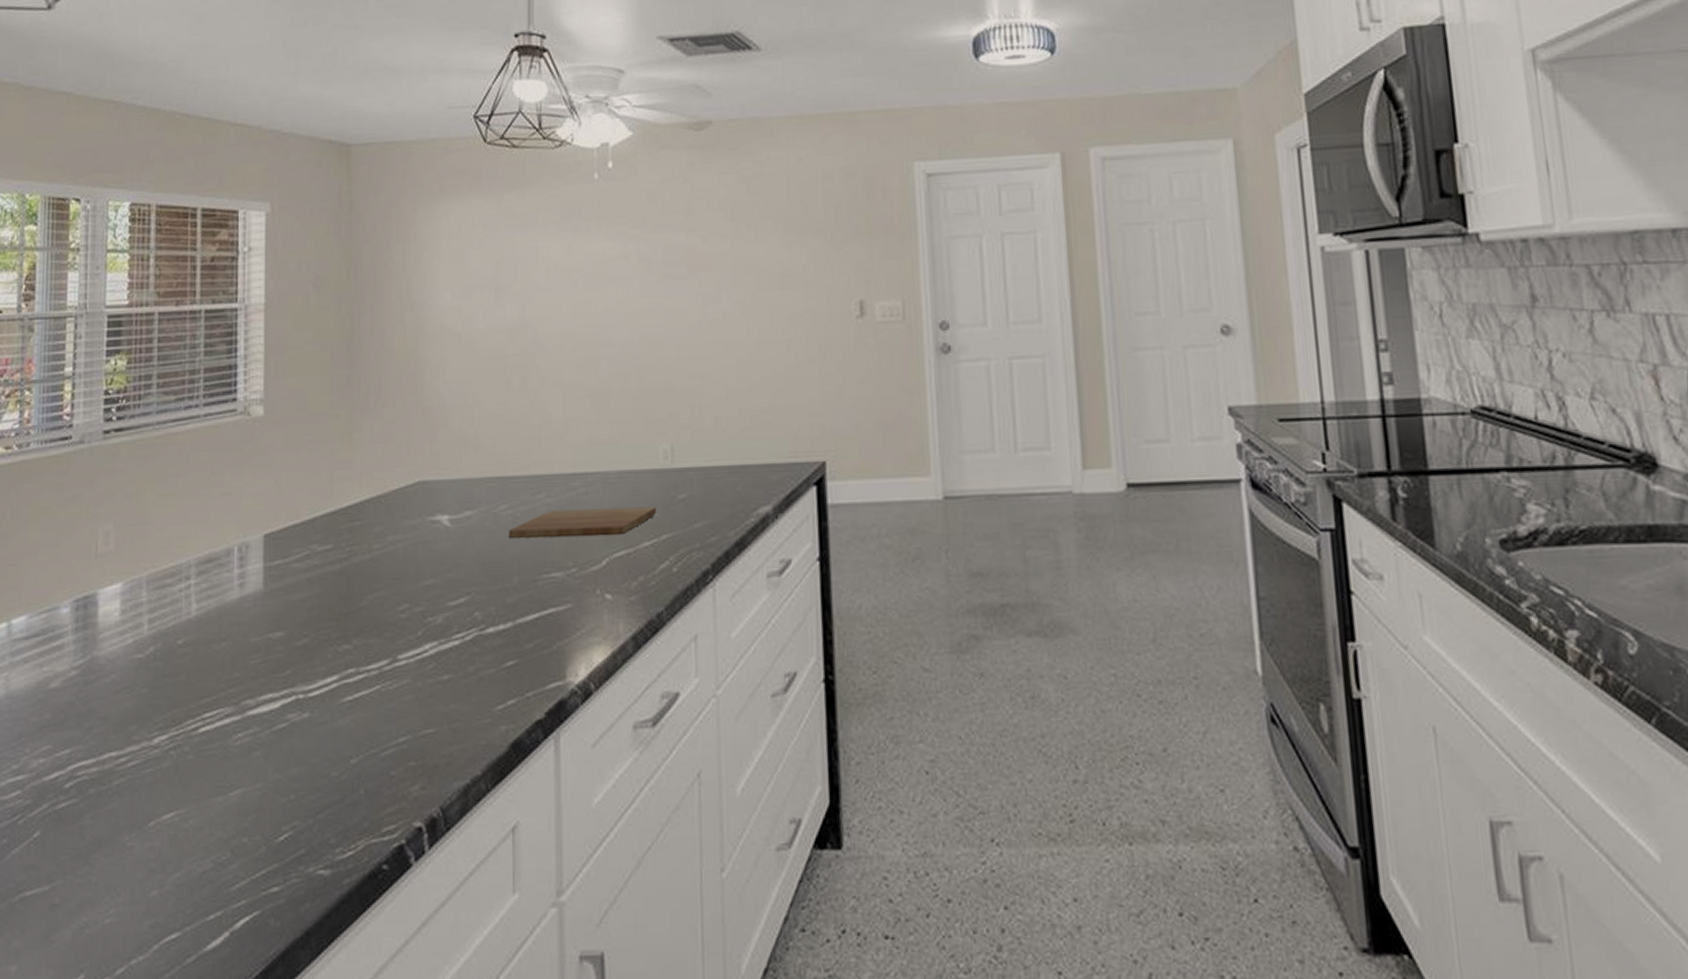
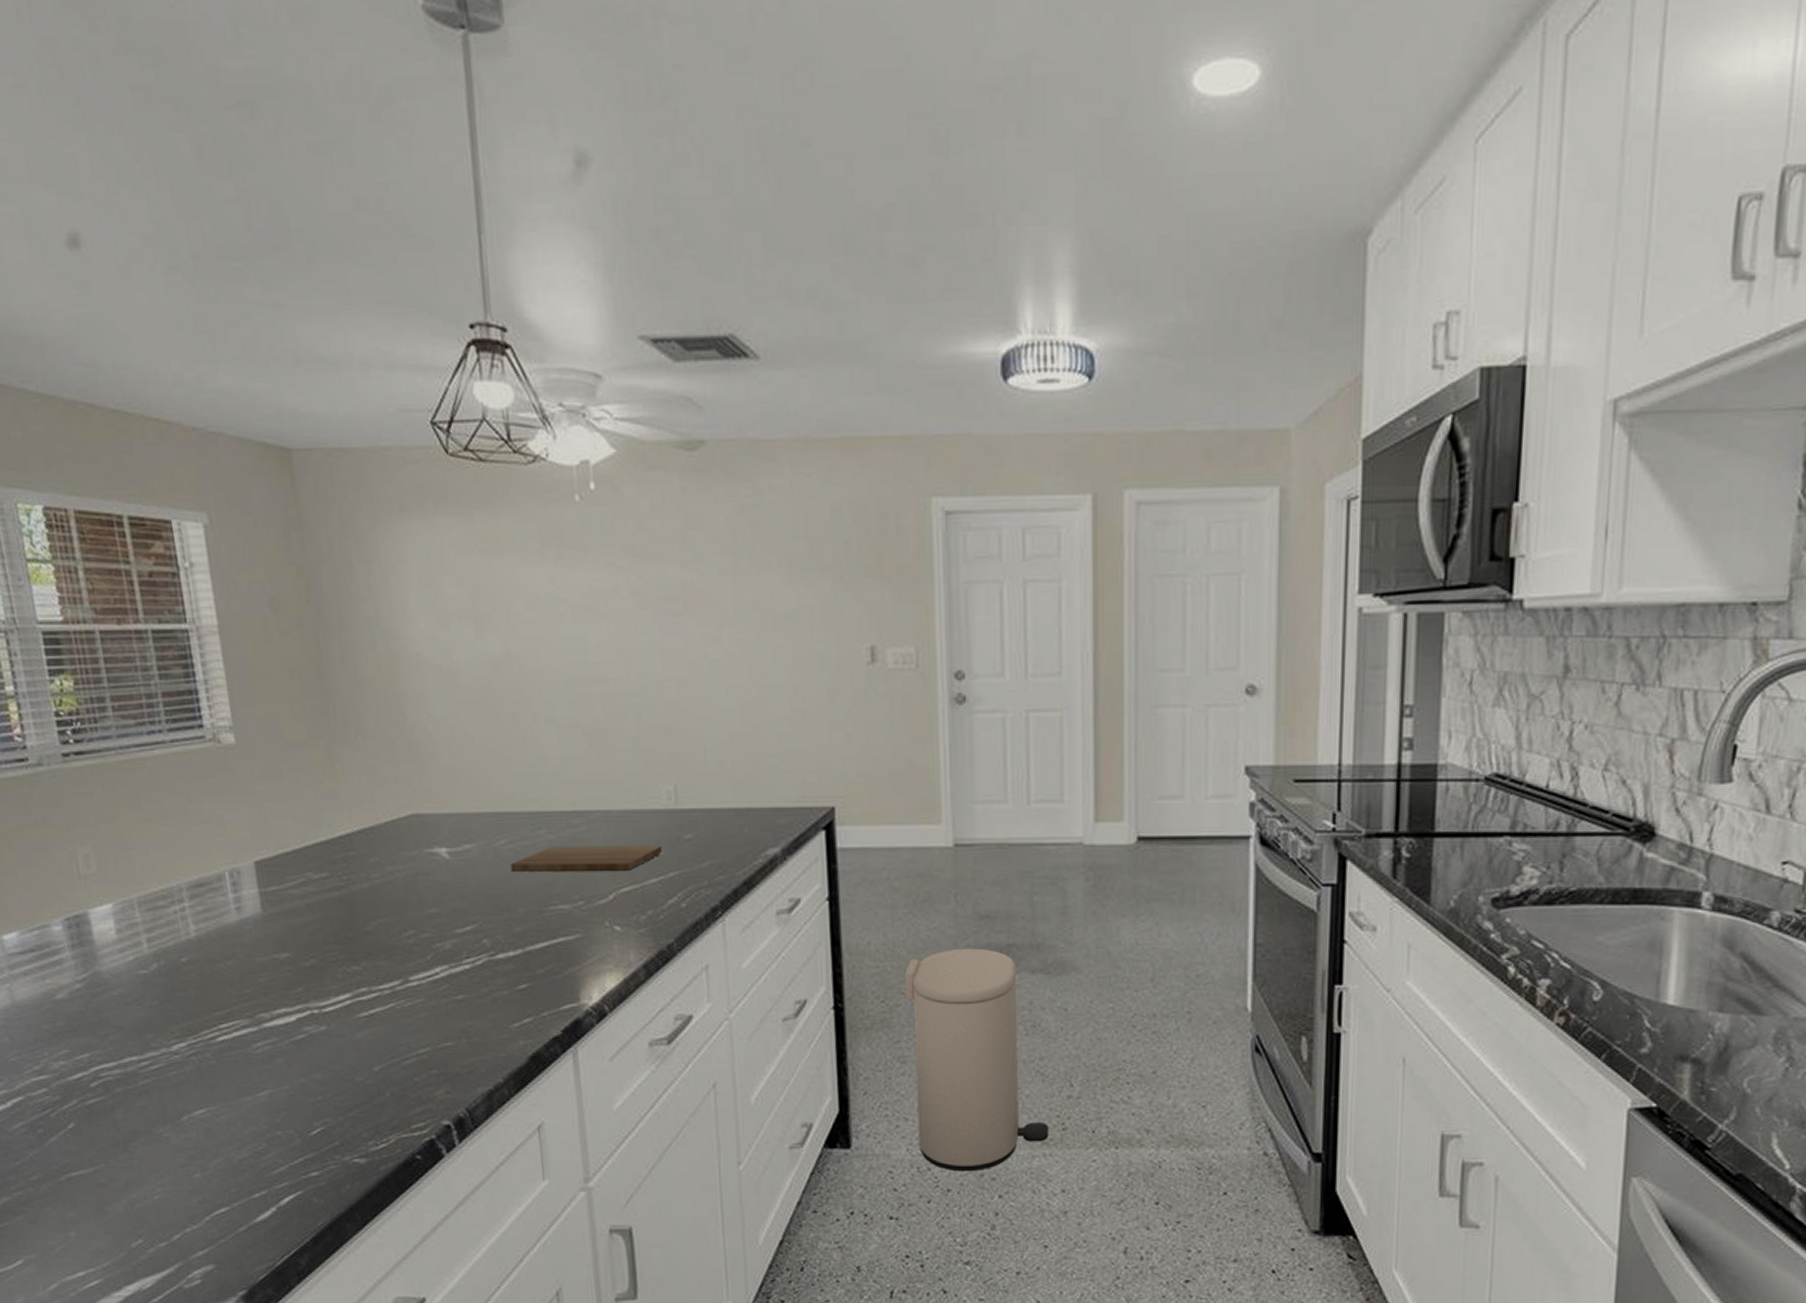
pedal bin: none [896,609,1056,877] -> present [904,948,1049,1172]

